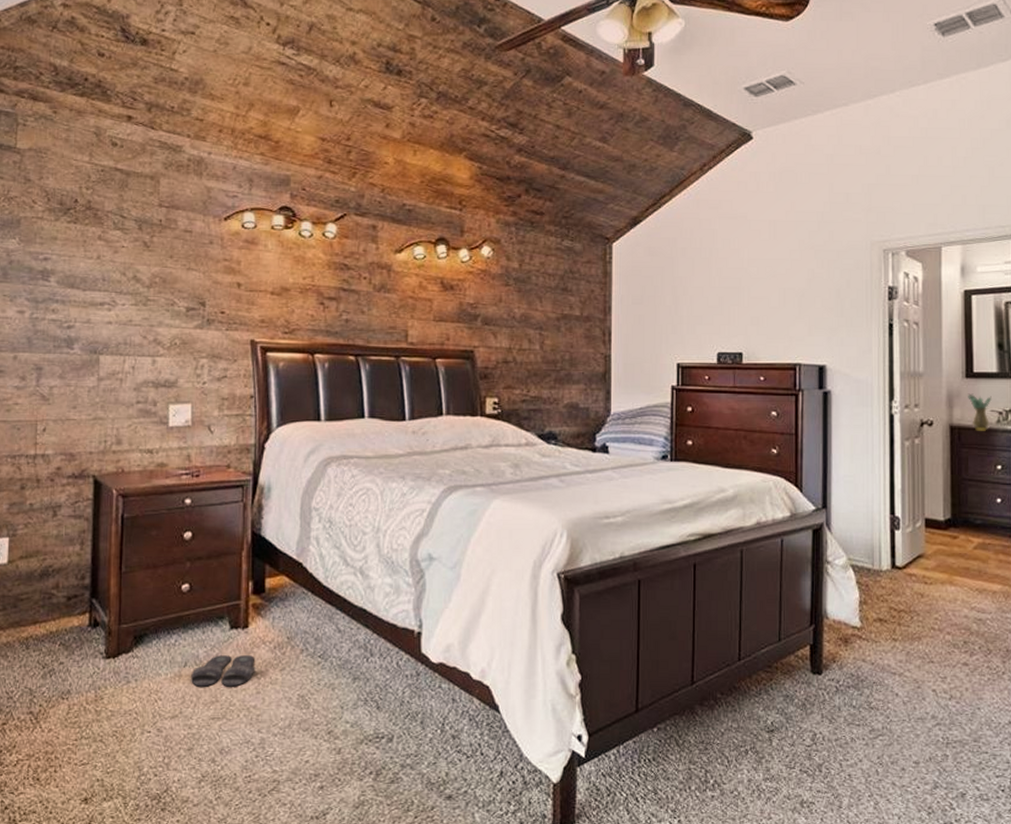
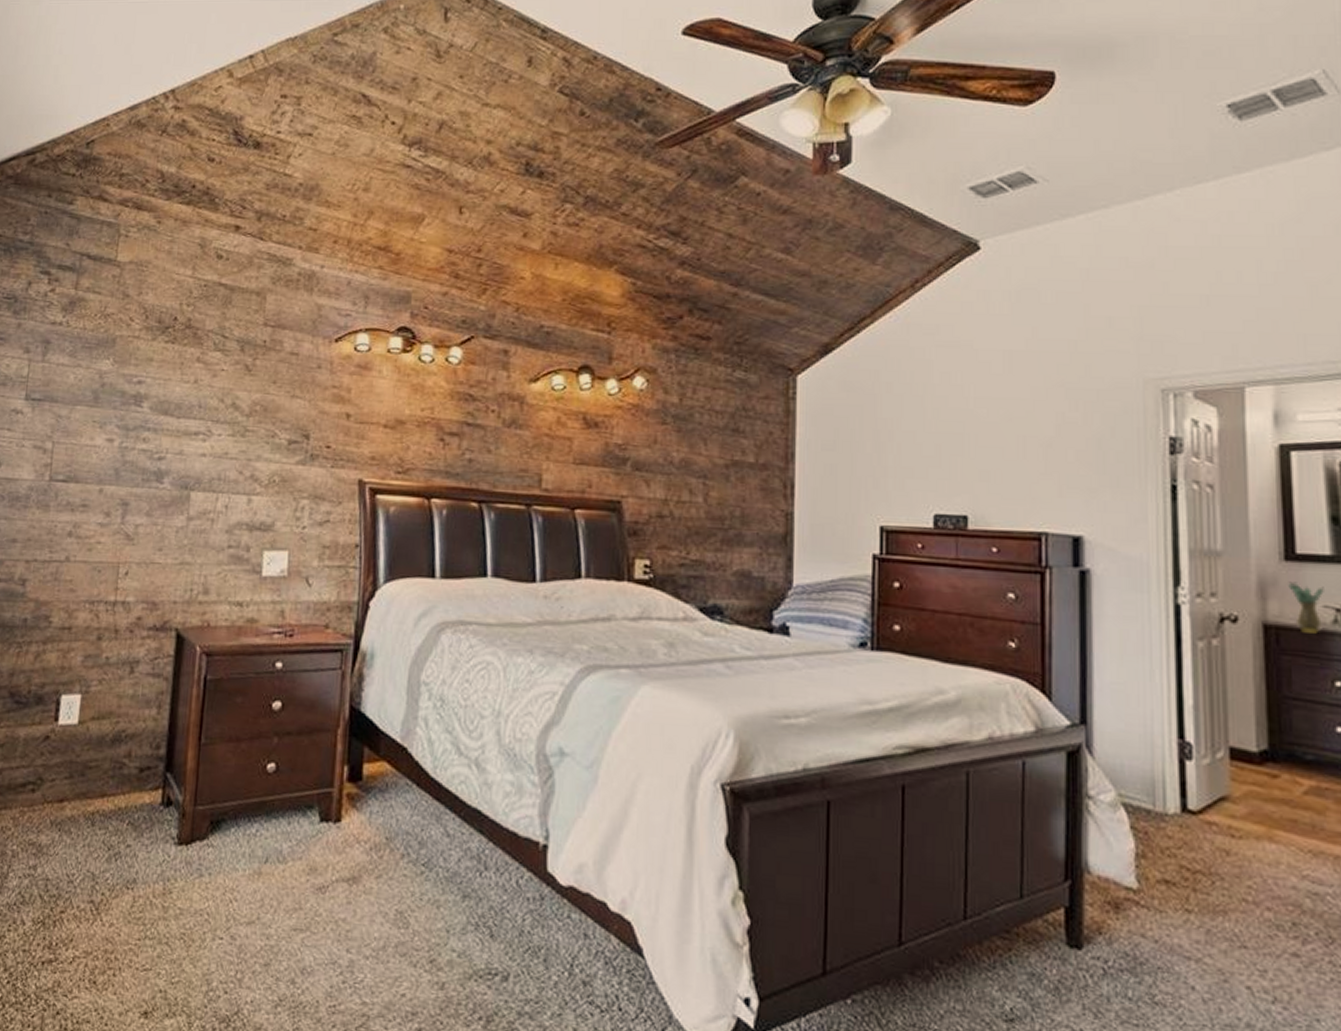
slippers: present [191,654,257,688] -> none [272,852,349,893]

